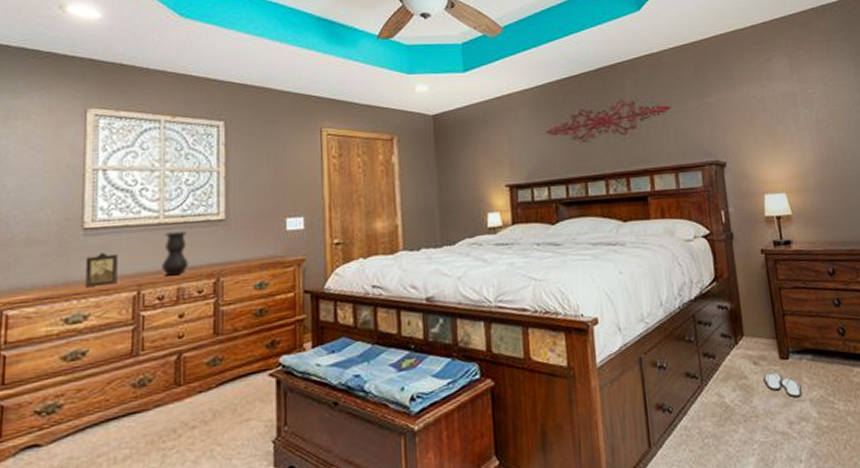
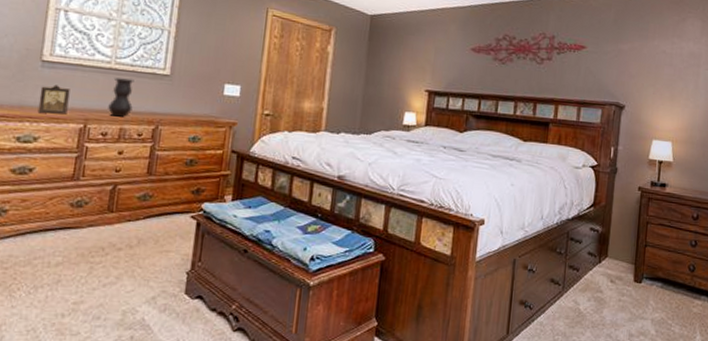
slippers: present [763,372,802,398] -> none [616,291,647,316]

